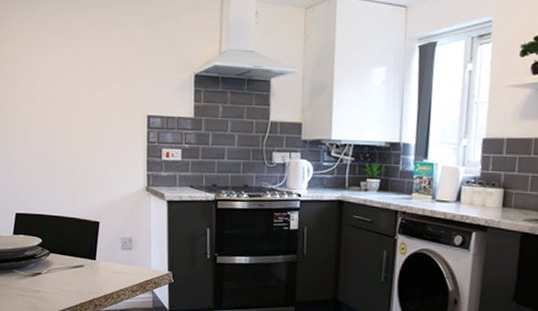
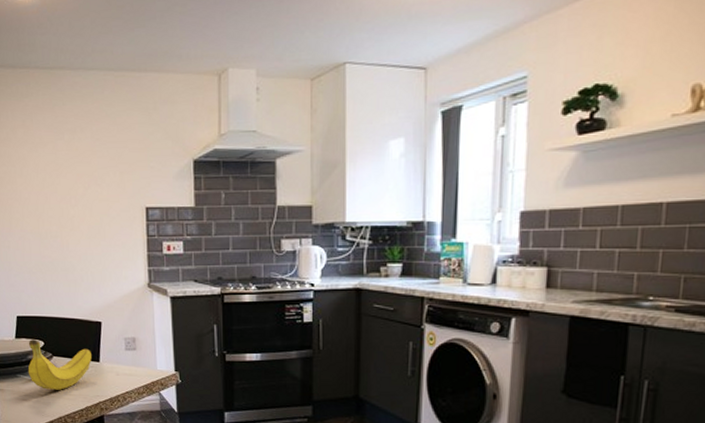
fruit: none [24,236,88,286] -> present [27,339,92,390]

